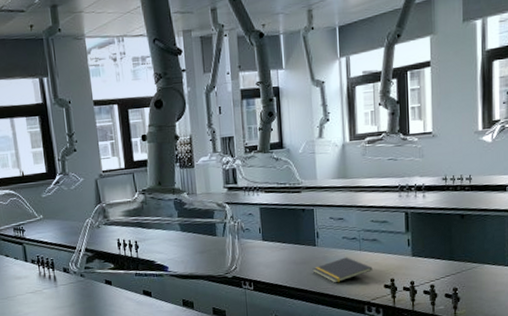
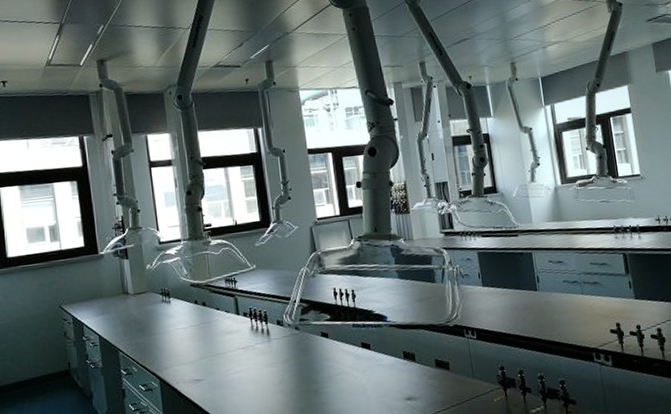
notepad: present [312,257,373,283] -> none [535,301,597,330]

